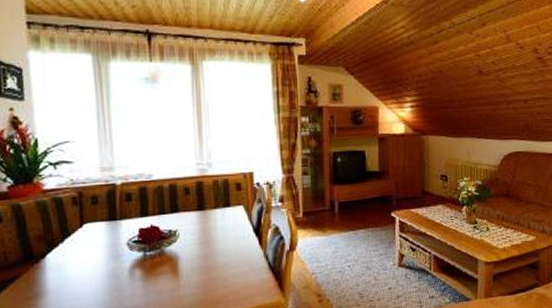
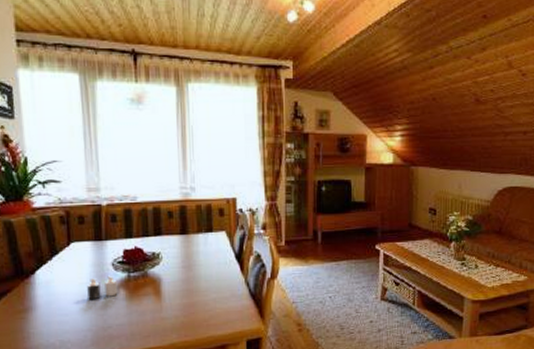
candle: none [101,255,134,282] -> present [87,275,118,300]

